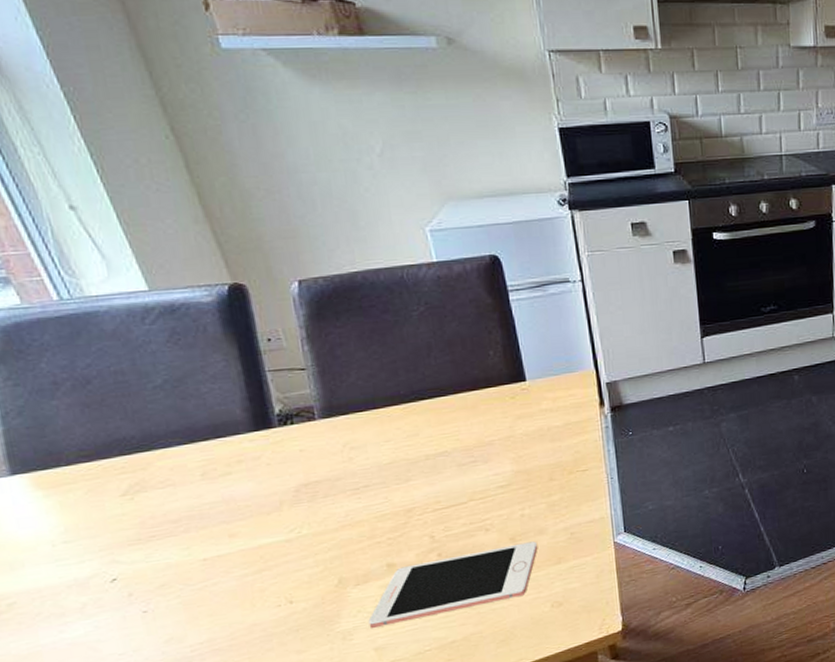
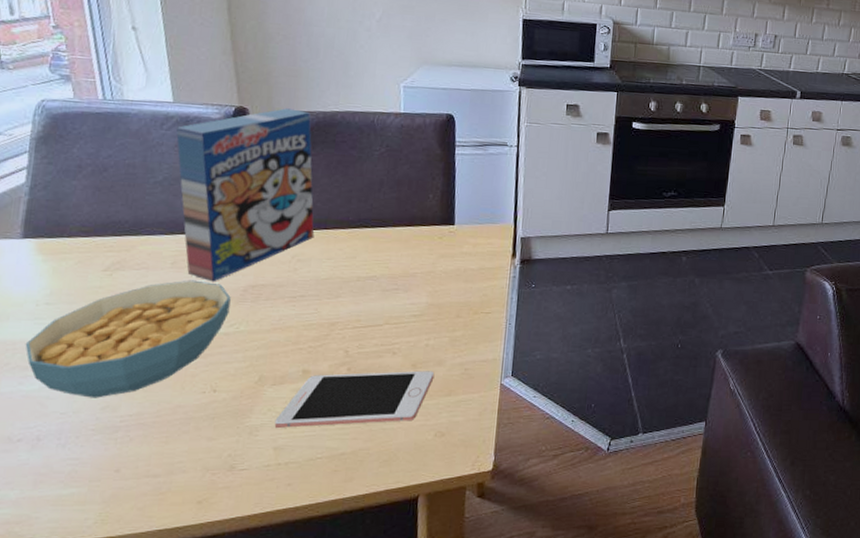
cereal bowl: none [53,488,285,634] -> present [25,280,231,398]
cereal box: none [161,276,364,488] -> present [175,108,315,282]

